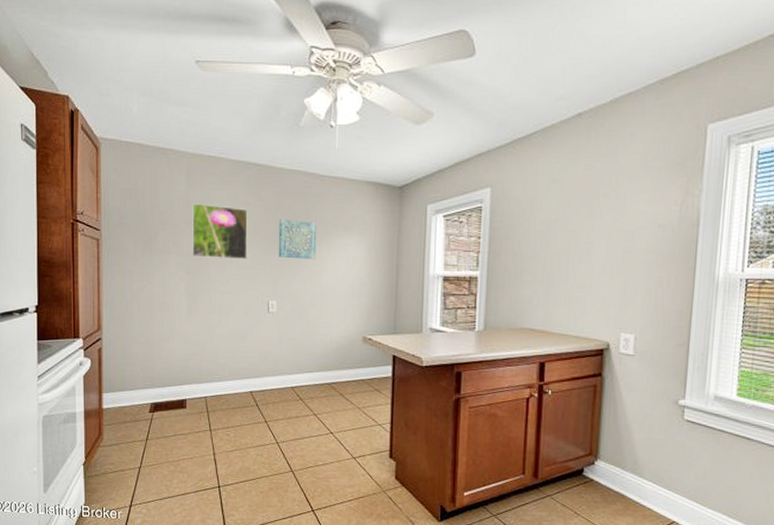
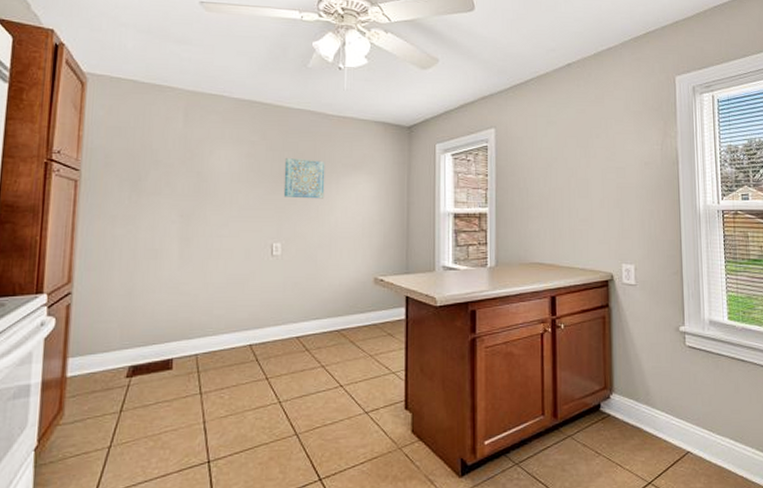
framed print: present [192,203,248,260] -> none [187,141,252,201]

